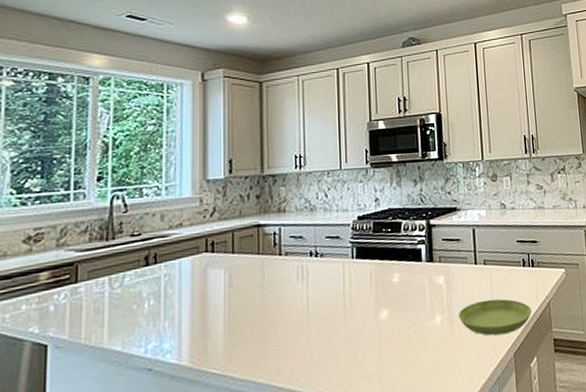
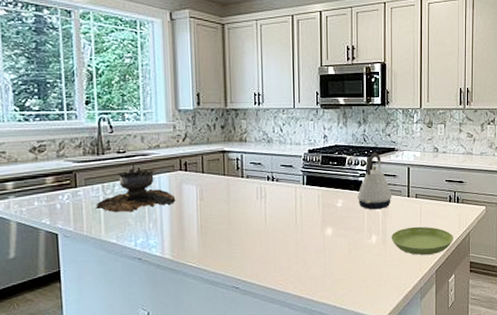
brazier: none [99,253,199,312] -> present [96,169,176,213]
kettle: none [416,214,457,283] -> present [358,153,392,210]

